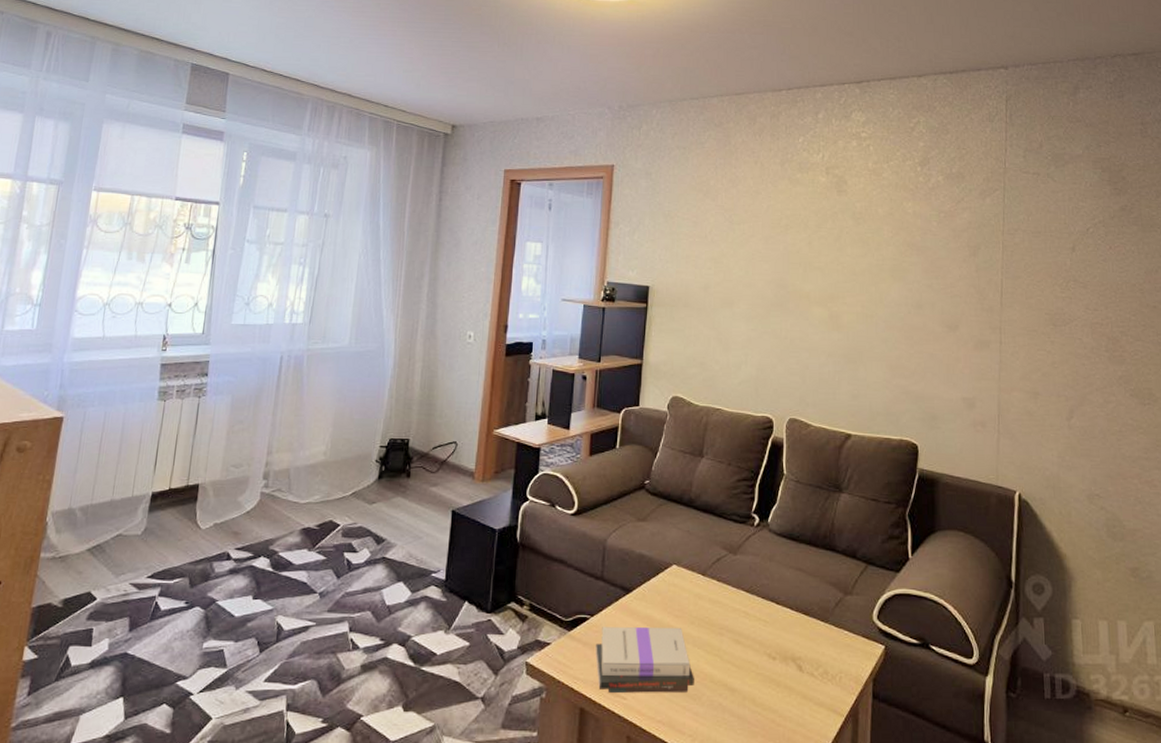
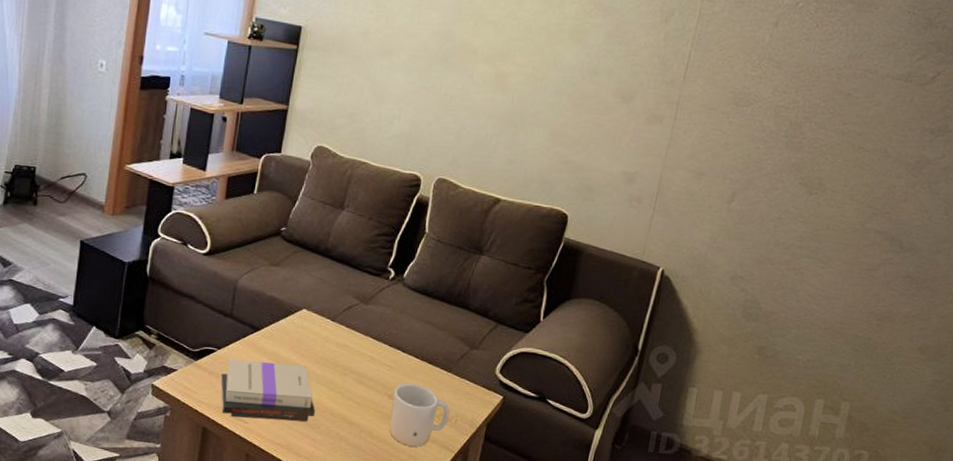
mug: none [772,639,833,713] -> present [389,383,450,447]

